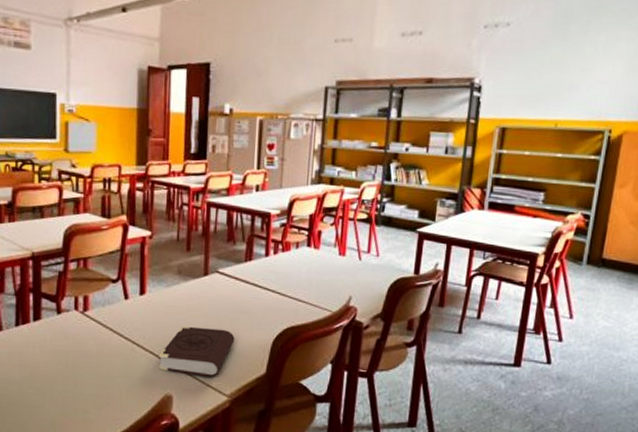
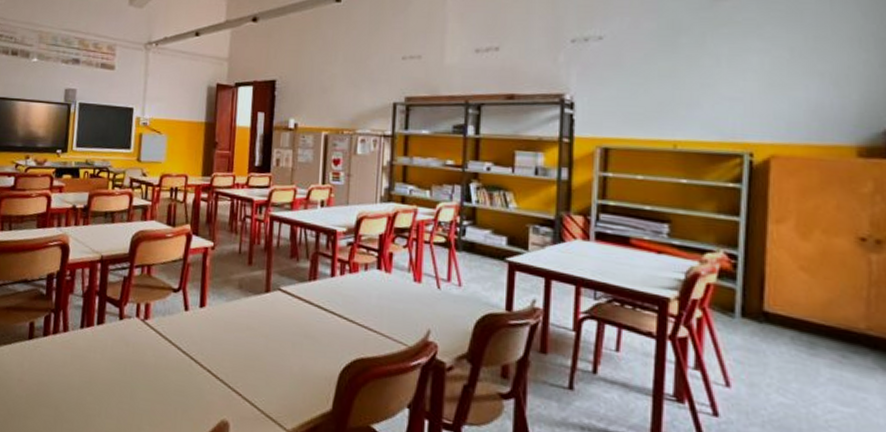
book: present [158,326,235,377] -> none [215,345,298,407]

